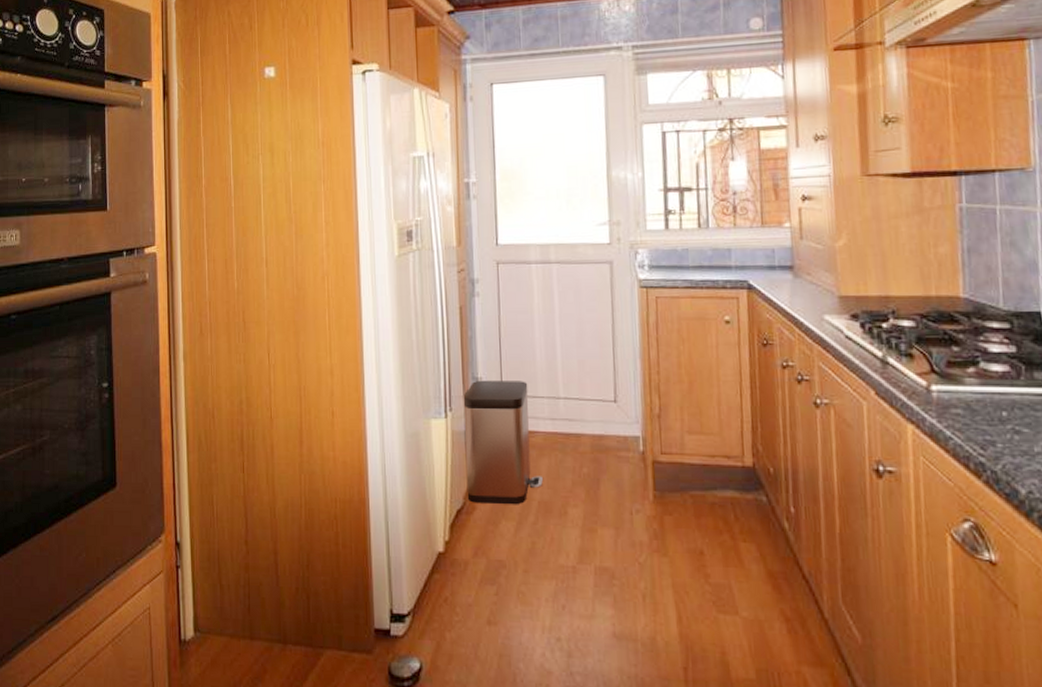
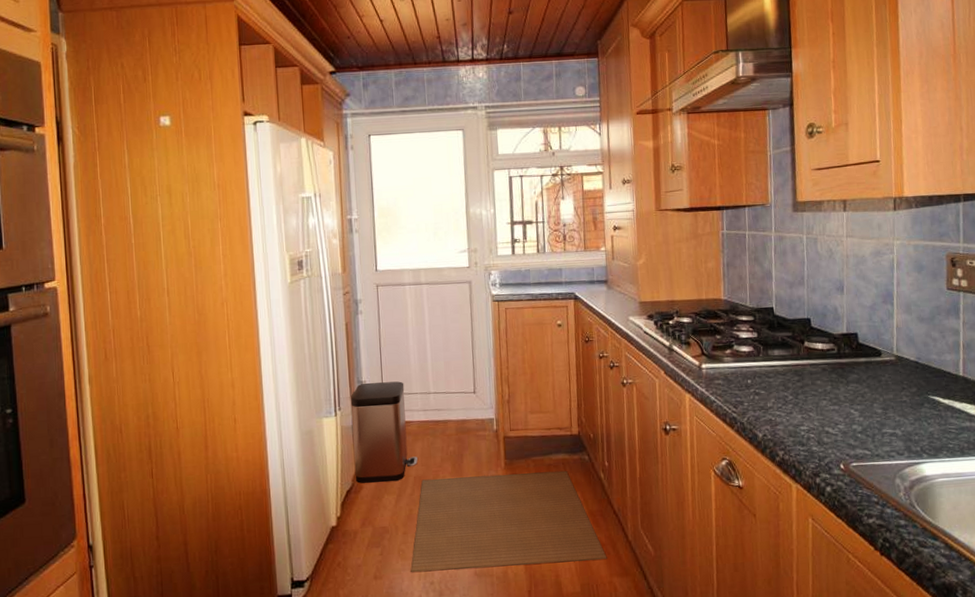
doormat: none [532,506,794,639] -> present [410,470,607,572]

